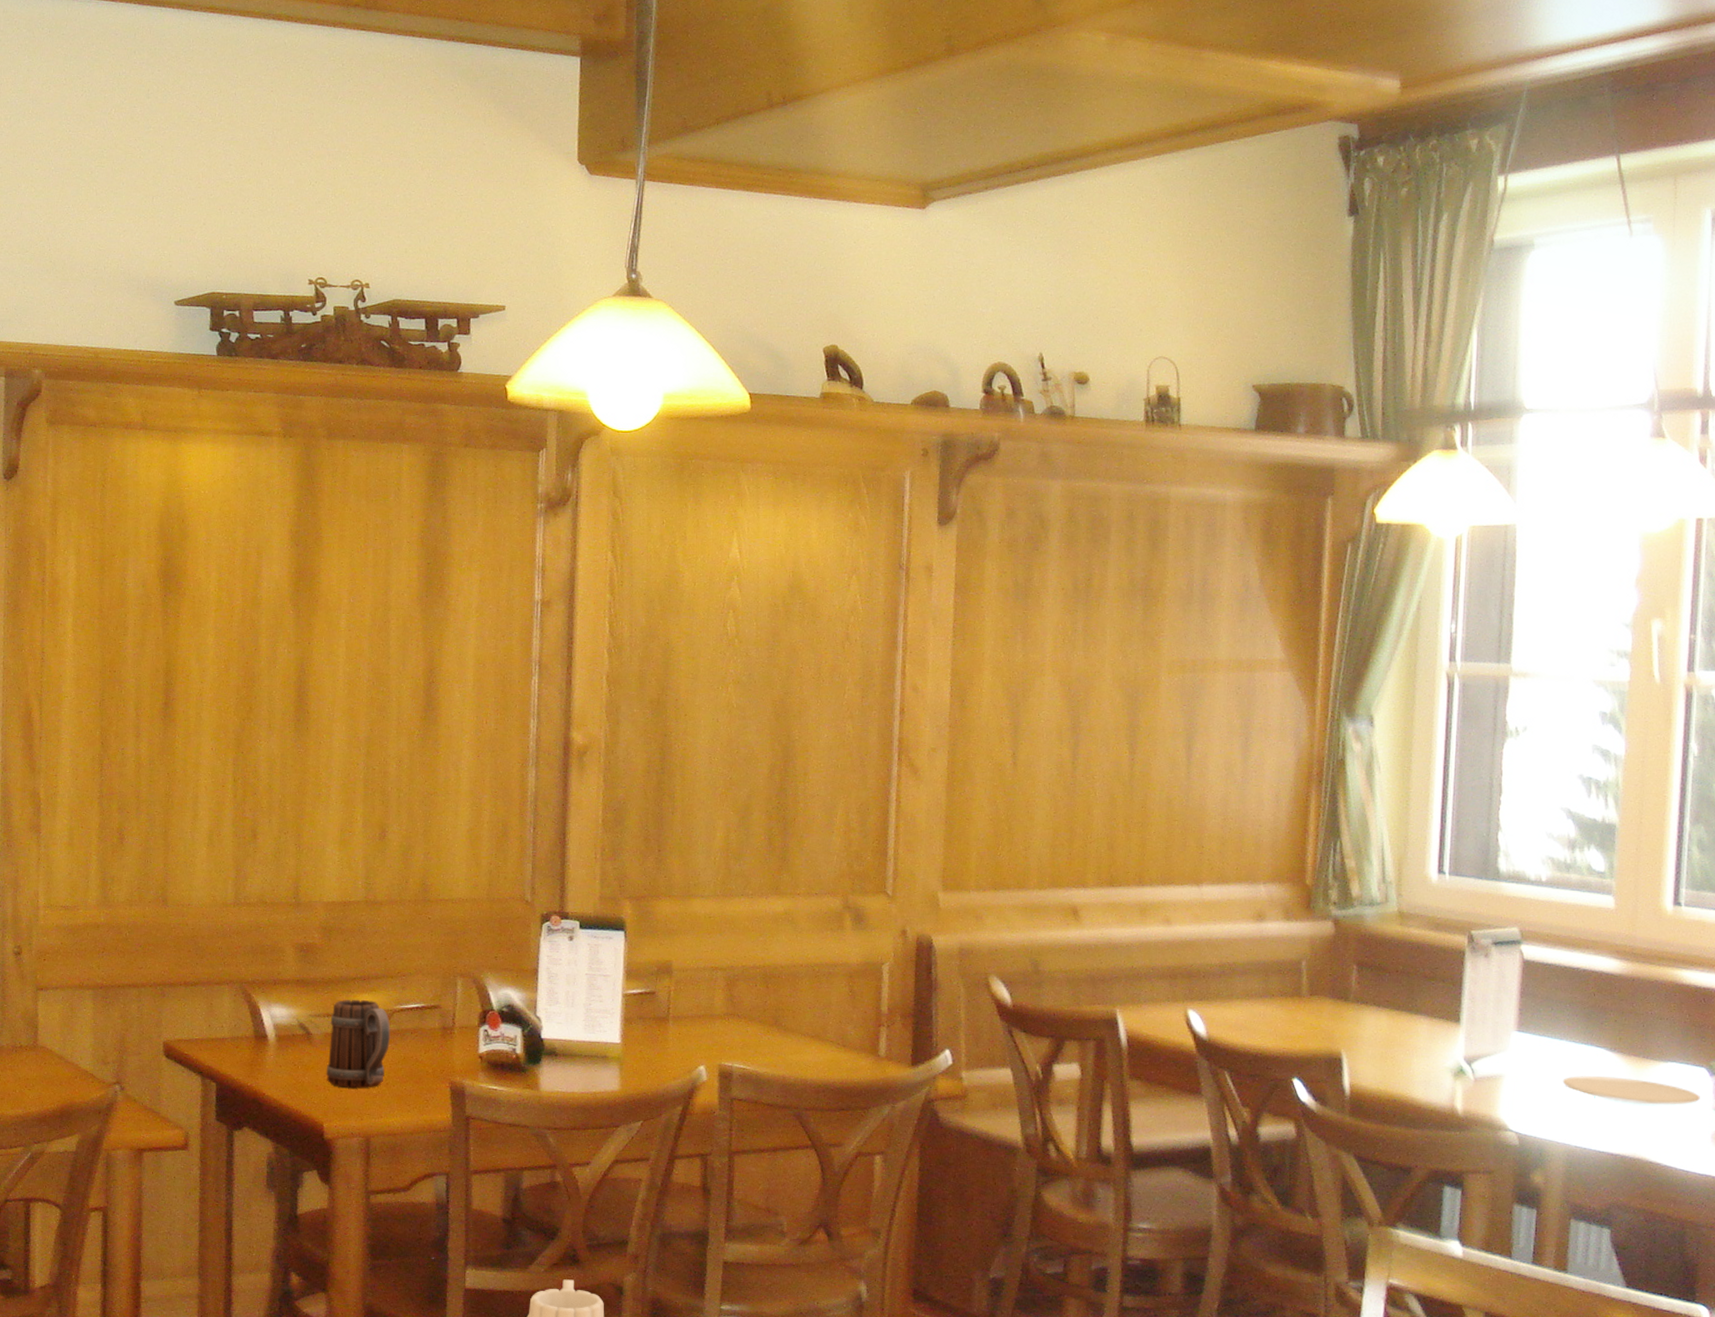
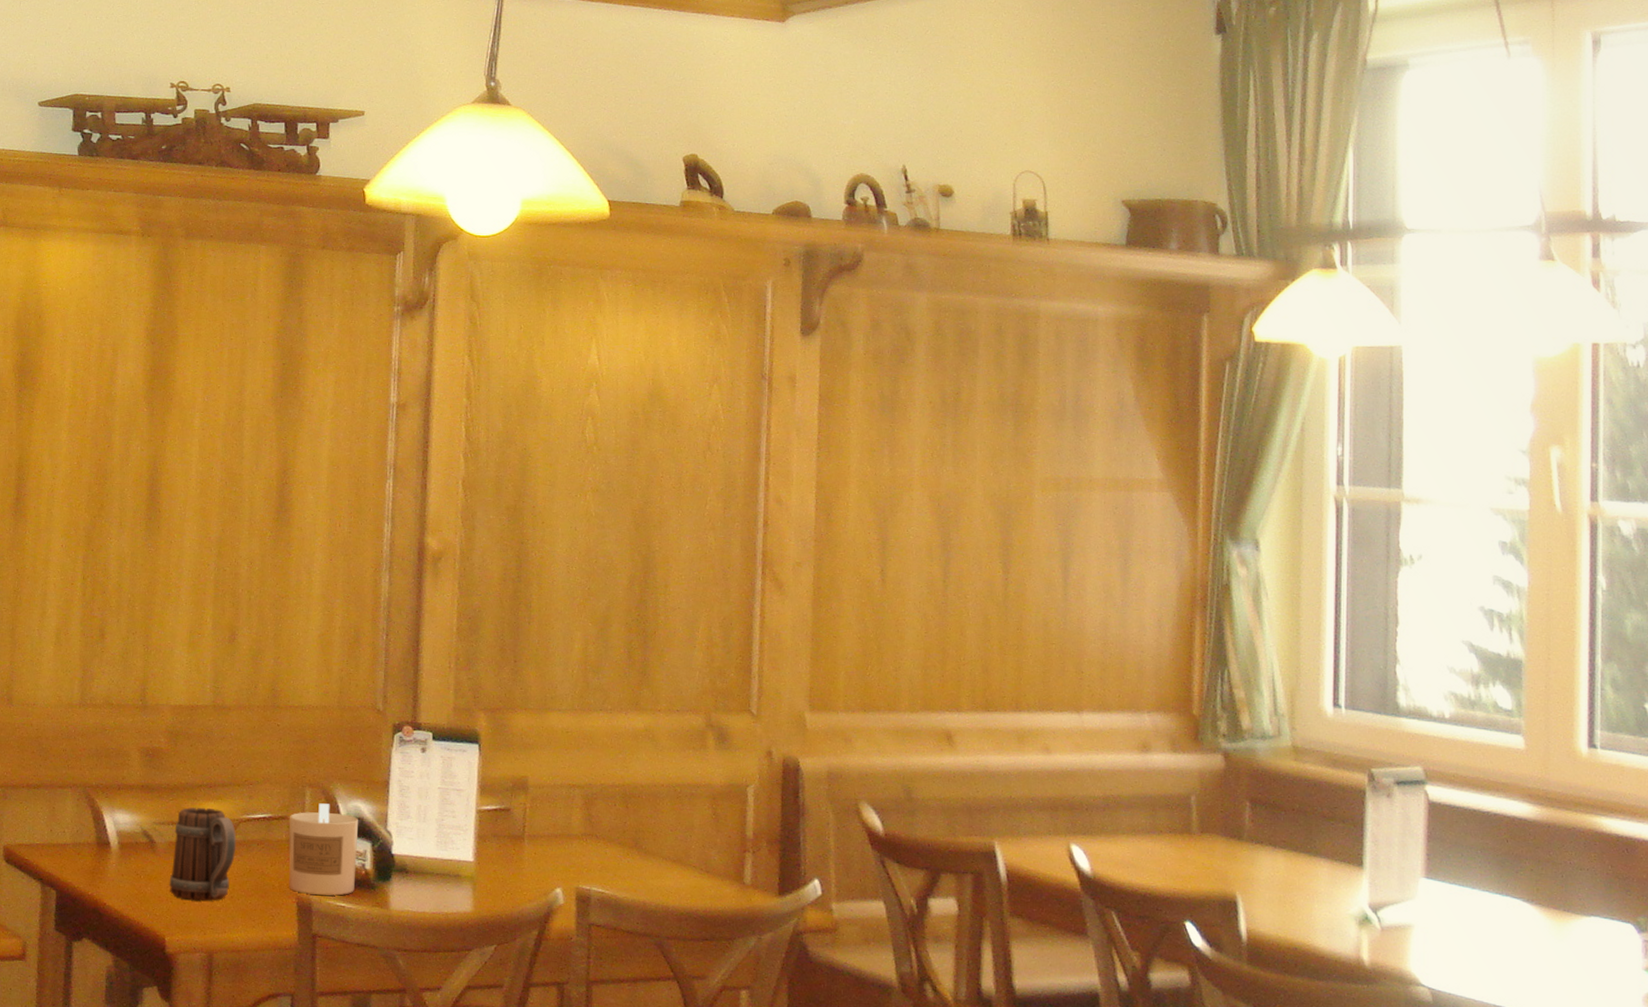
candle: none [441,992,509,1079] -> present [288,803,359,896]
plate: present [1562,1076,1701,1106] -> none [1477,928,1630,964]

